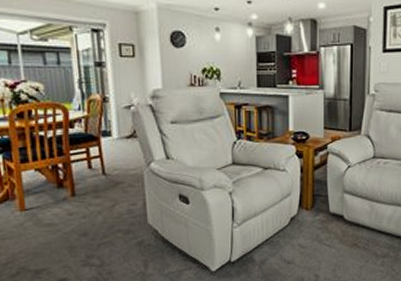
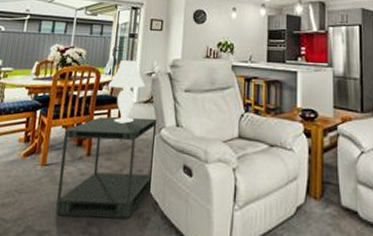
side table: none [38,153,148,255] -> present [55,117,157,219]
table lamp: none [80,92,125,161] -> present [108,60,146,124]

